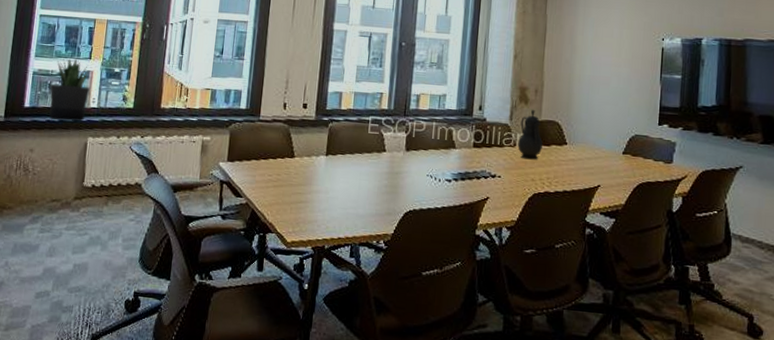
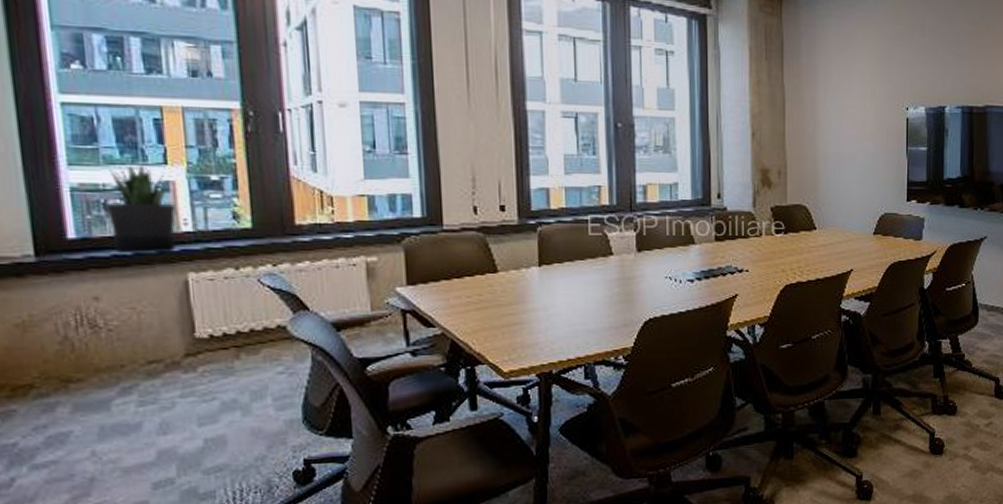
coffeepot: present [518,109,543,160] -> none [764,193,790,249]

